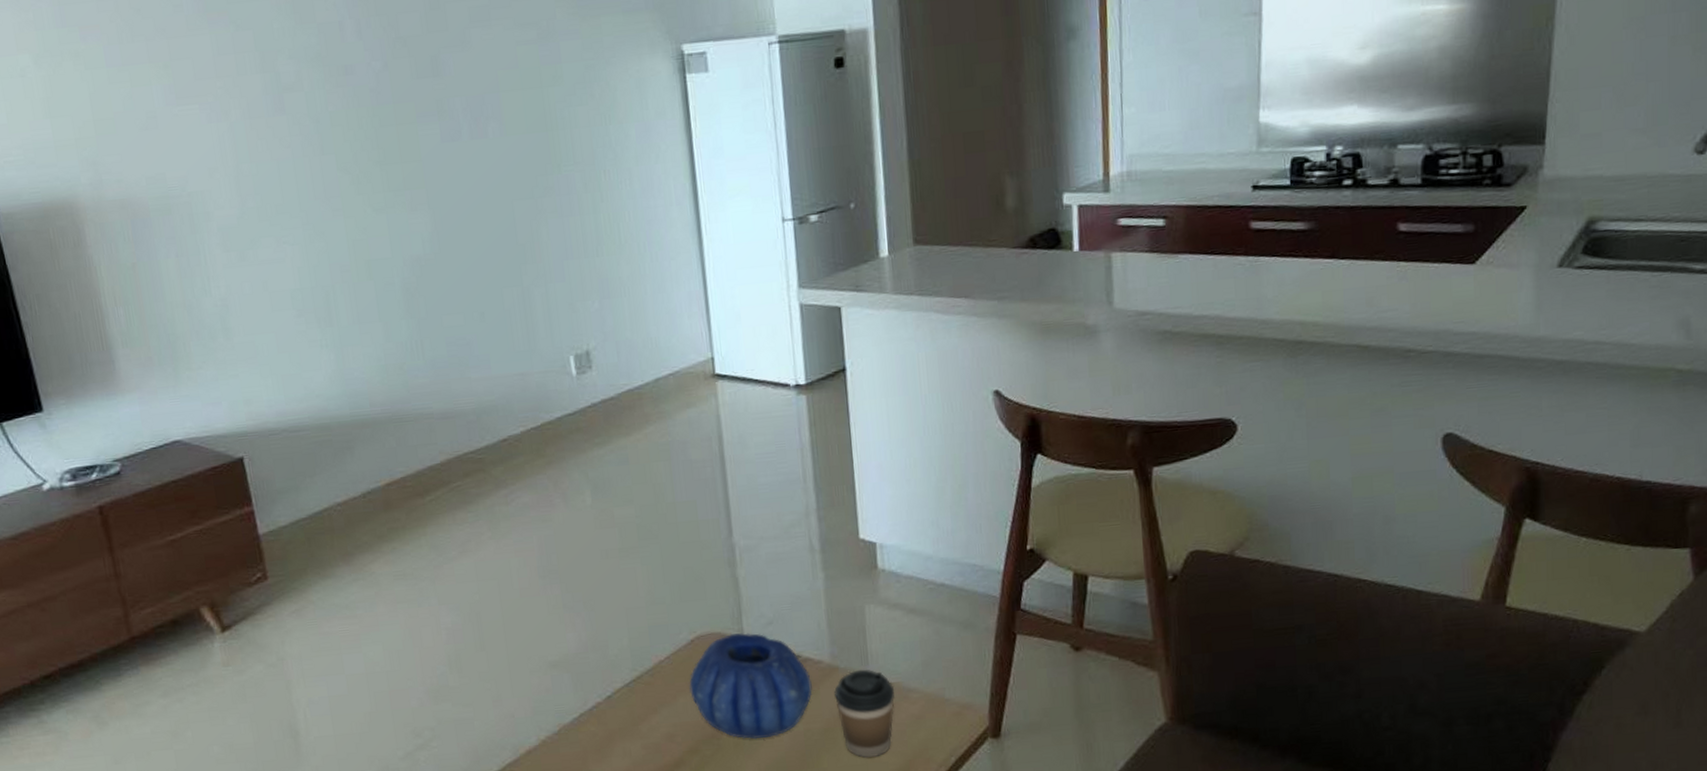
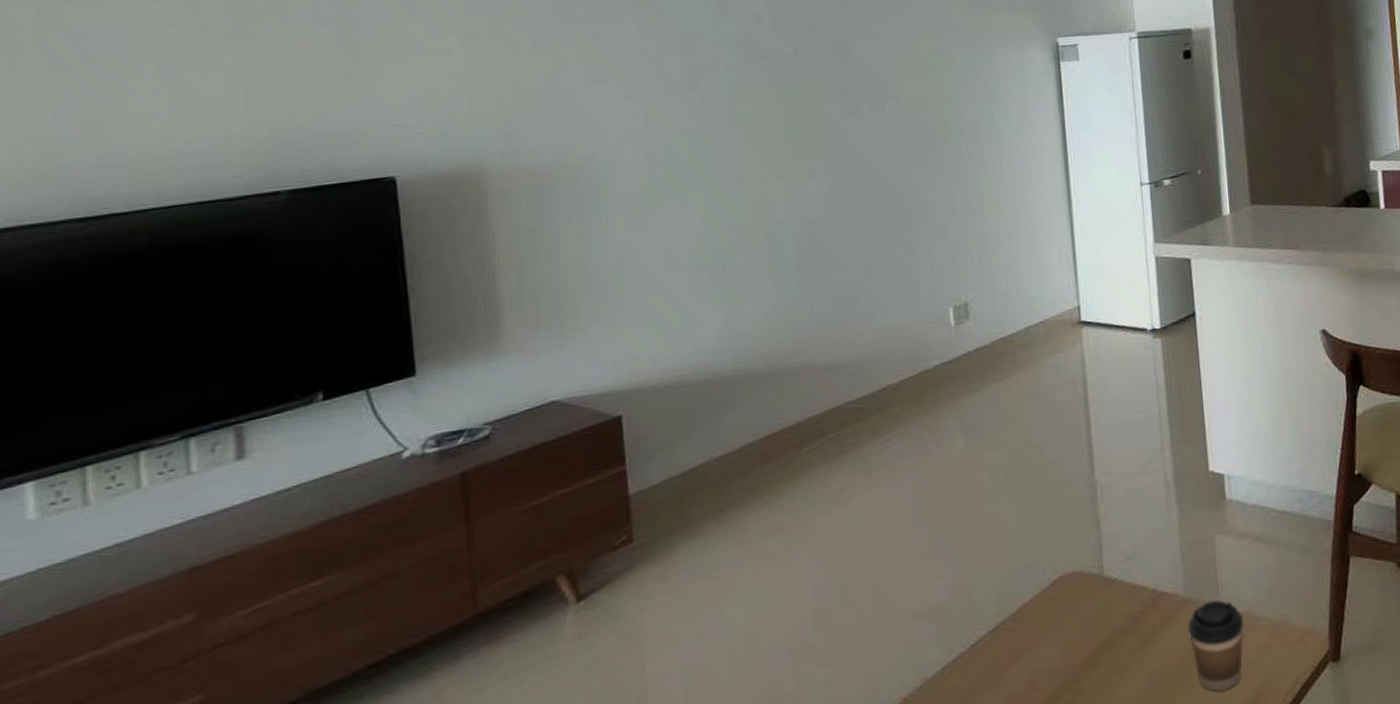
decorative bowl: present [689,633,812,739] -> none [1051,570,1168,681]

